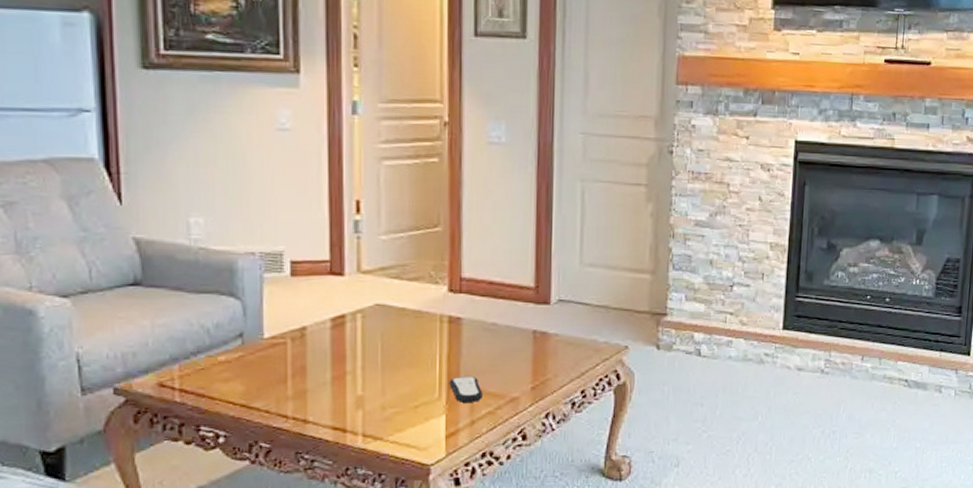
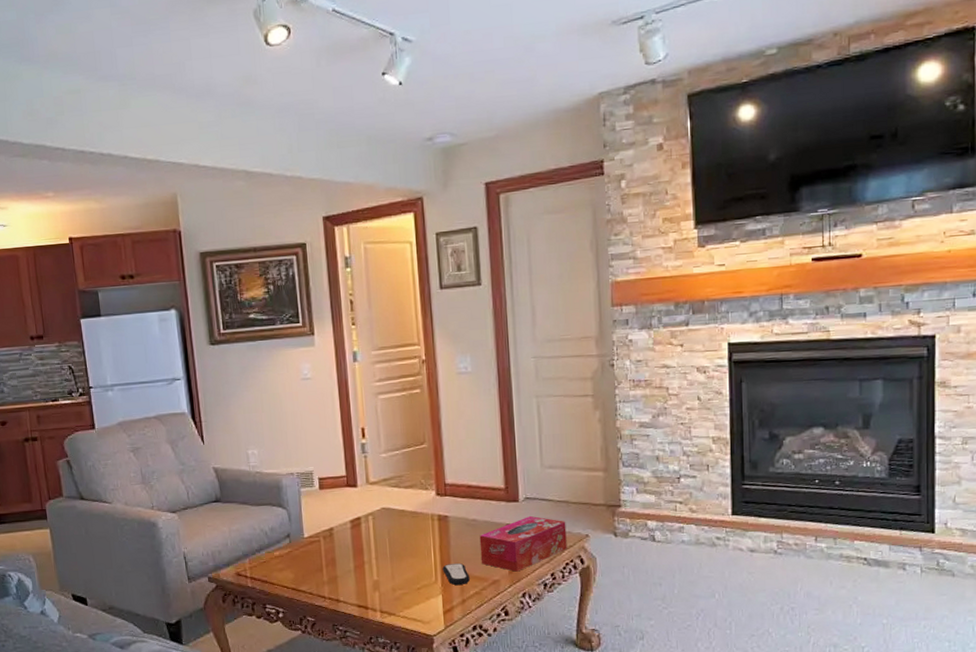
tissue box: none [498,322,604,388] -> present [479,516,567,572]

